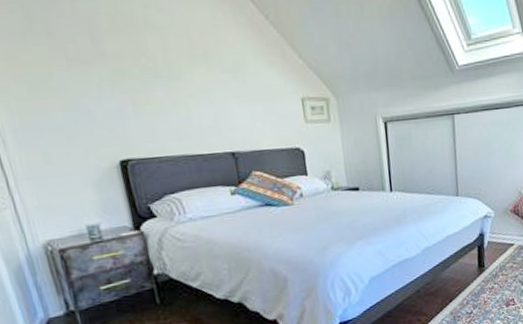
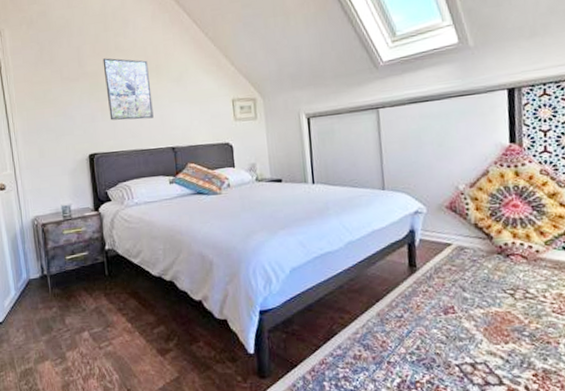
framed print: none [127,36,205,118] -> present [102,58,154,121]

